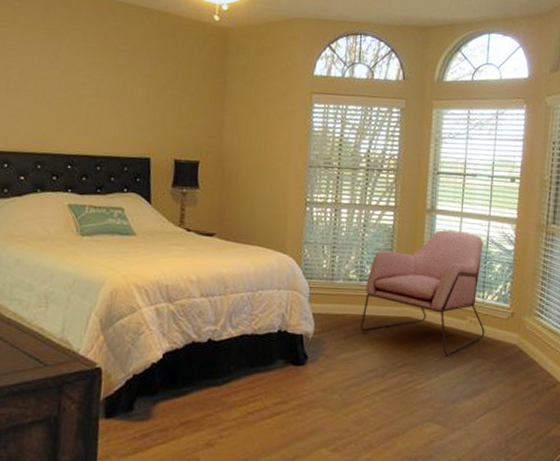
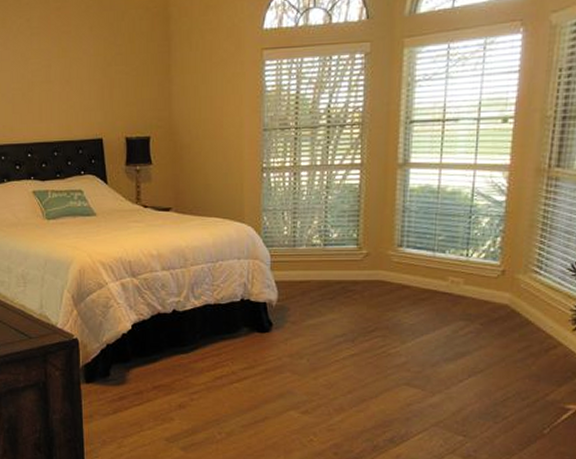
armchair: present [359,230,485,355] -> none [326,185,470,318]

